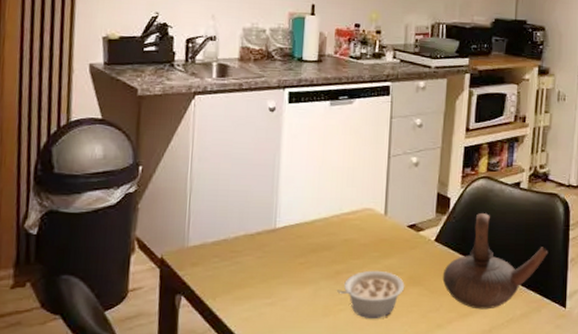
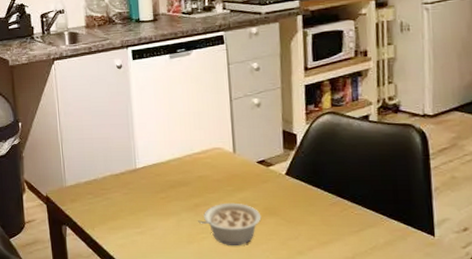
teapot: present [442,213,548,310] -> none [297,147,408,238]

